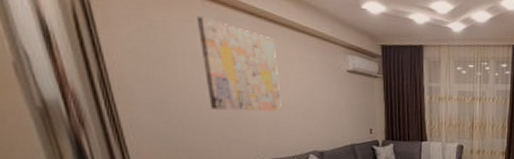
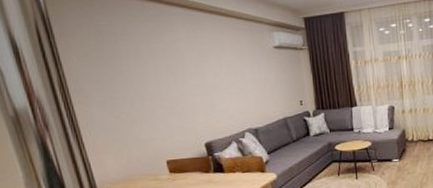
wall art: present [196,16,282,112] -> none [136,16,216,100]

